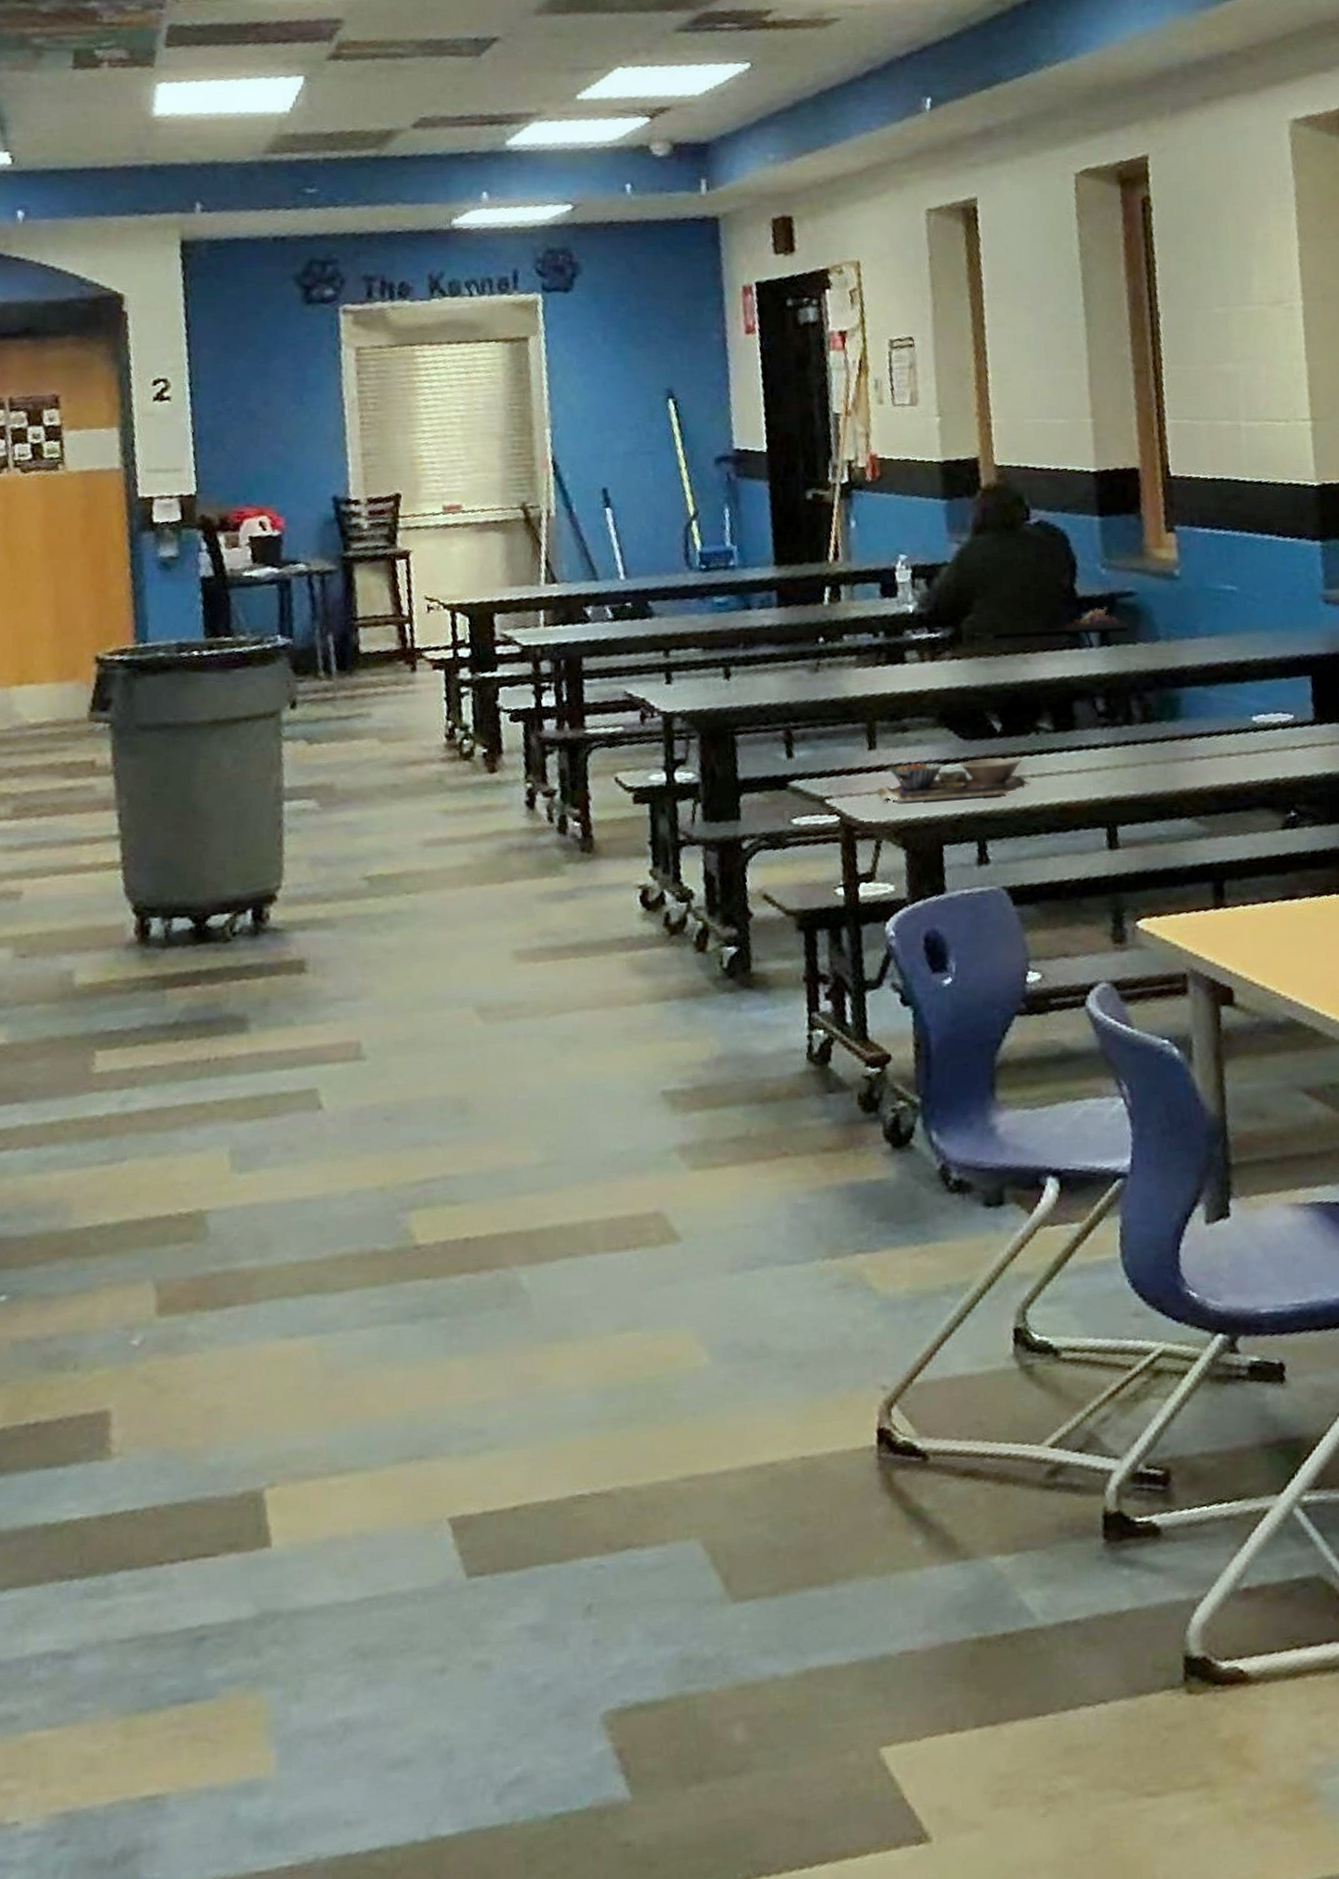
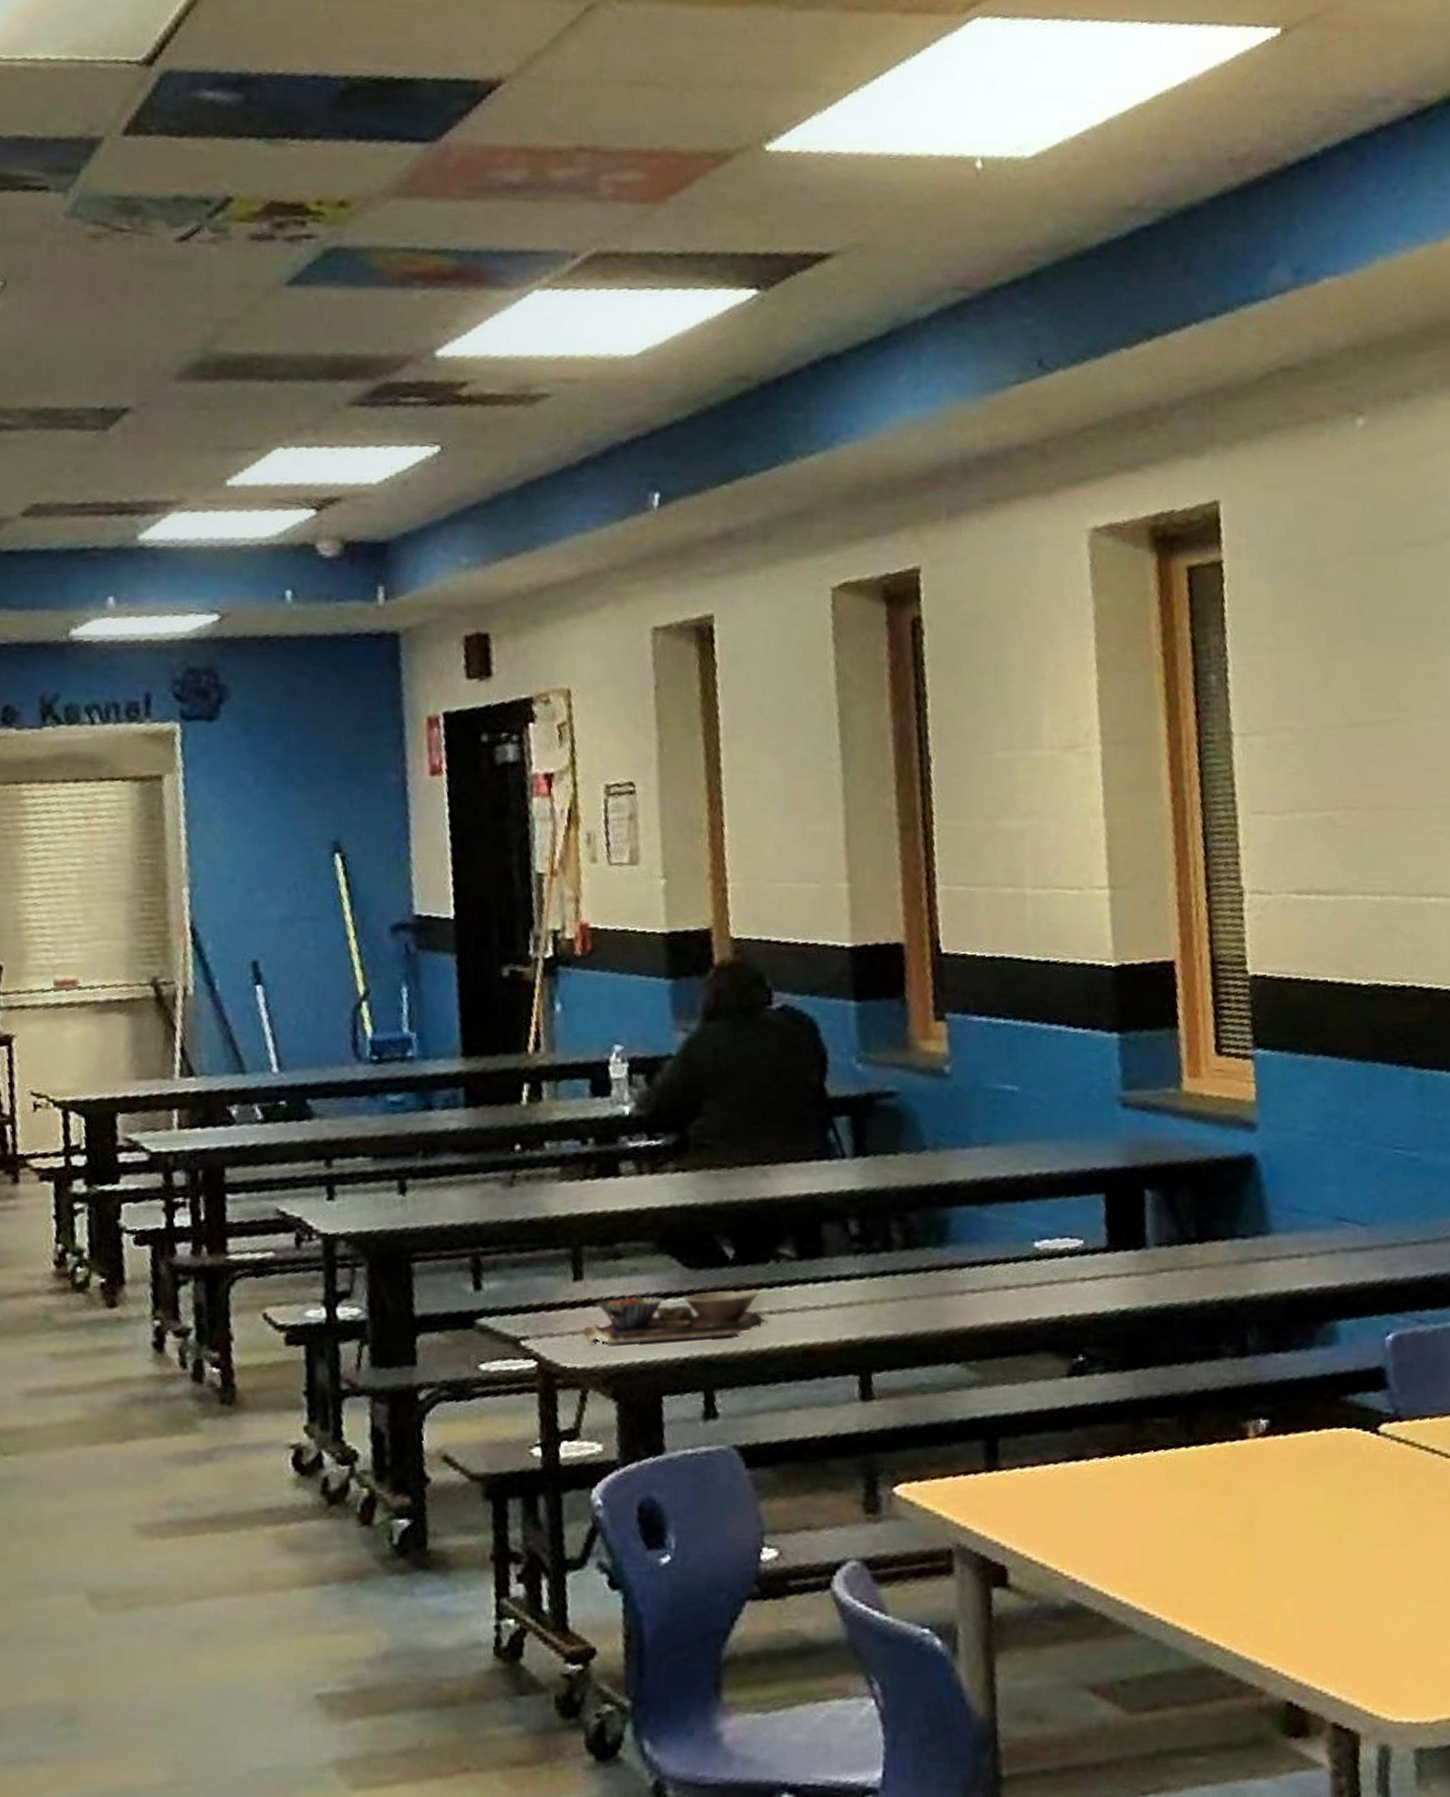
food tray: present [987,607,1129,640] -> none [718,1110,889,1149]

